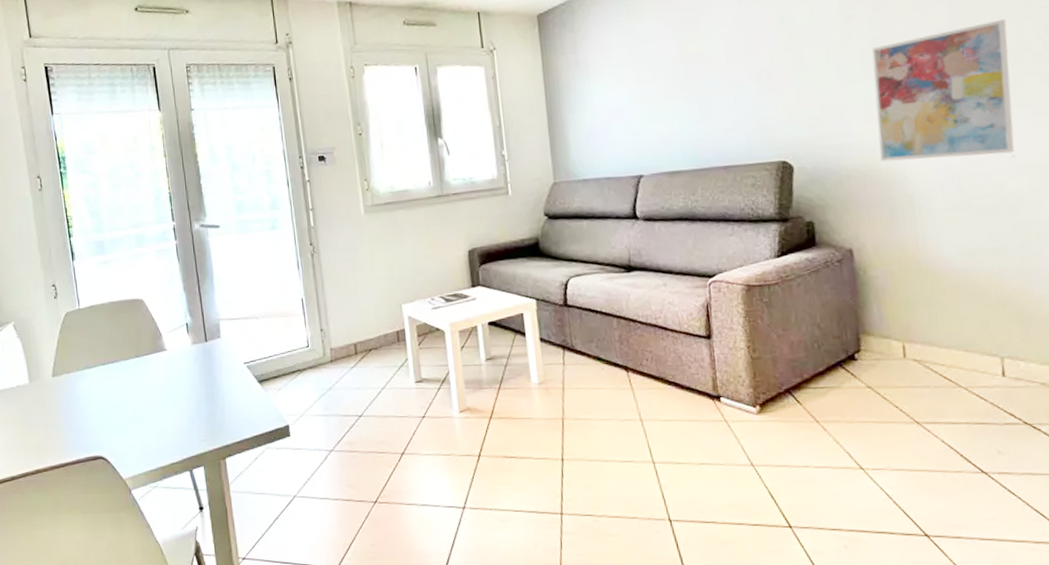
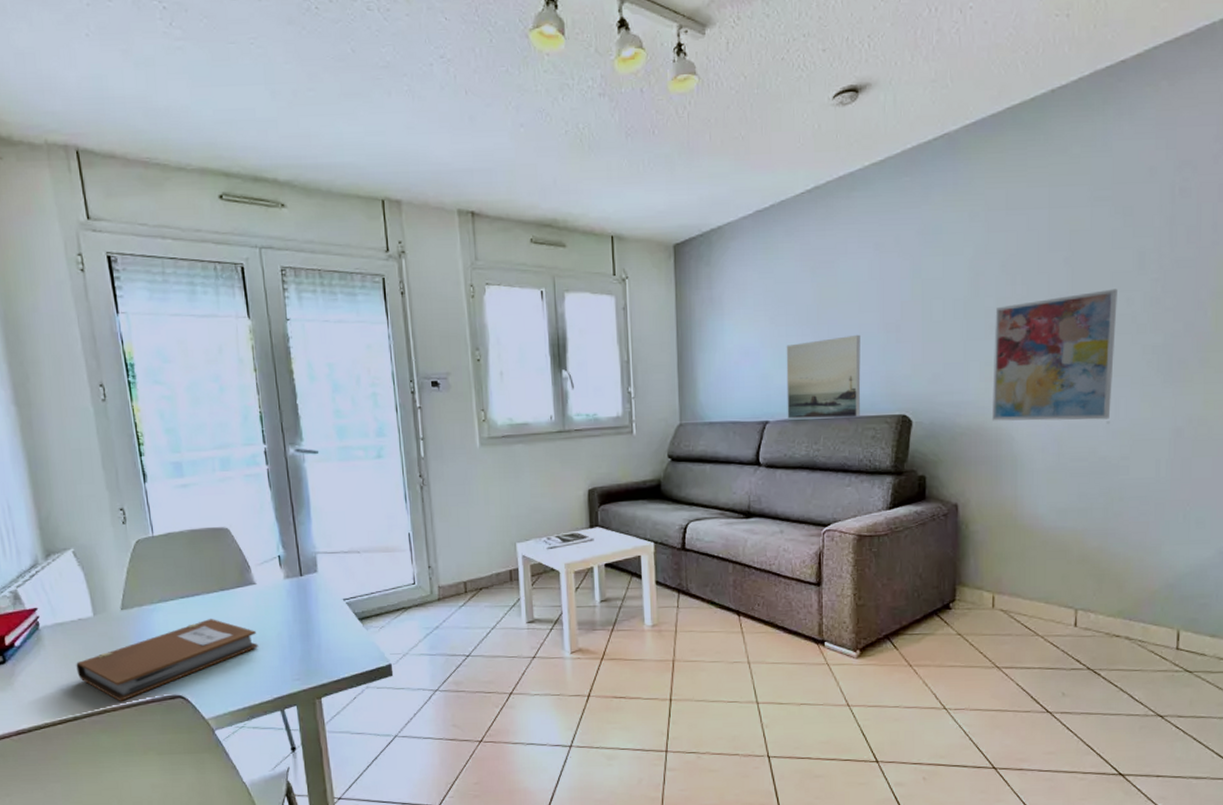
notebook: none [14,384,169,462] -> present [76,619,258,701]
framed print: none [655,85,737,172] -> present [786,334,861,420]

